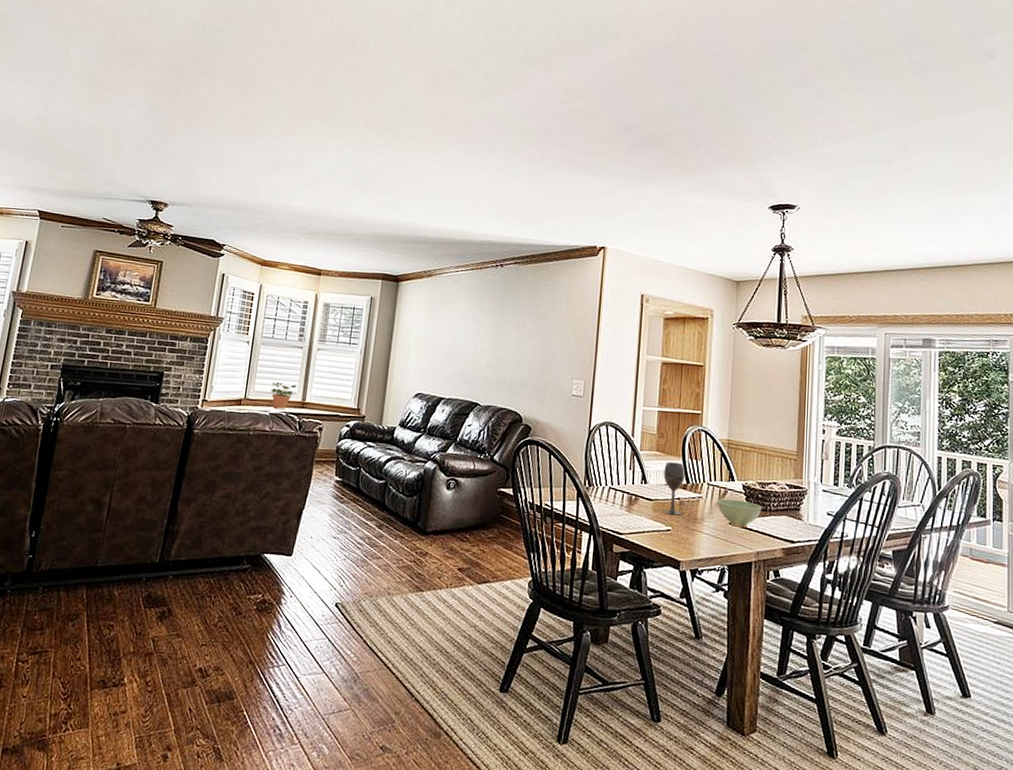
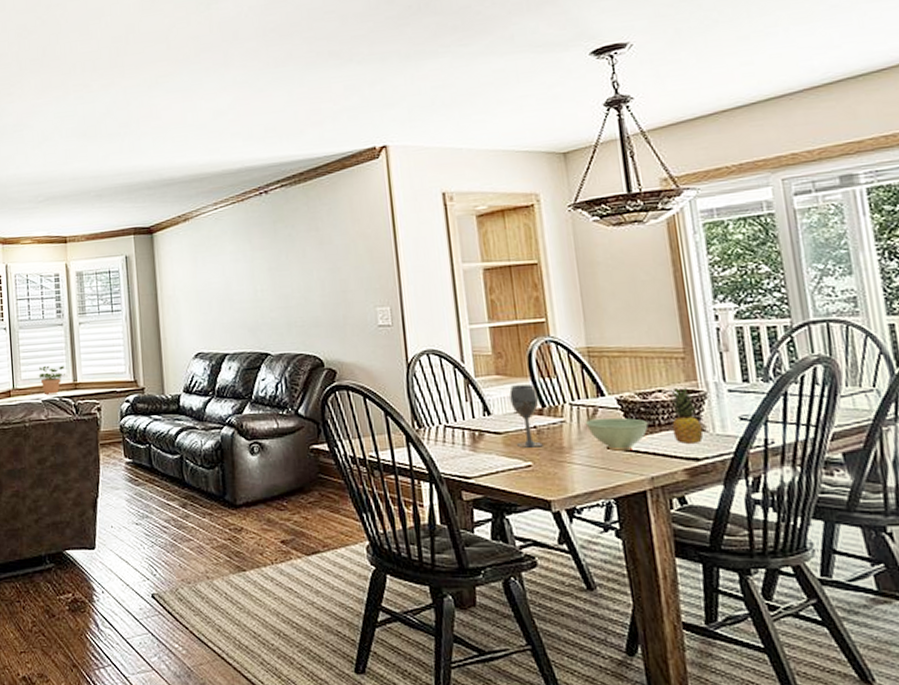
fruit: none [778,482,800,530] -> present [670,386,704,445]

